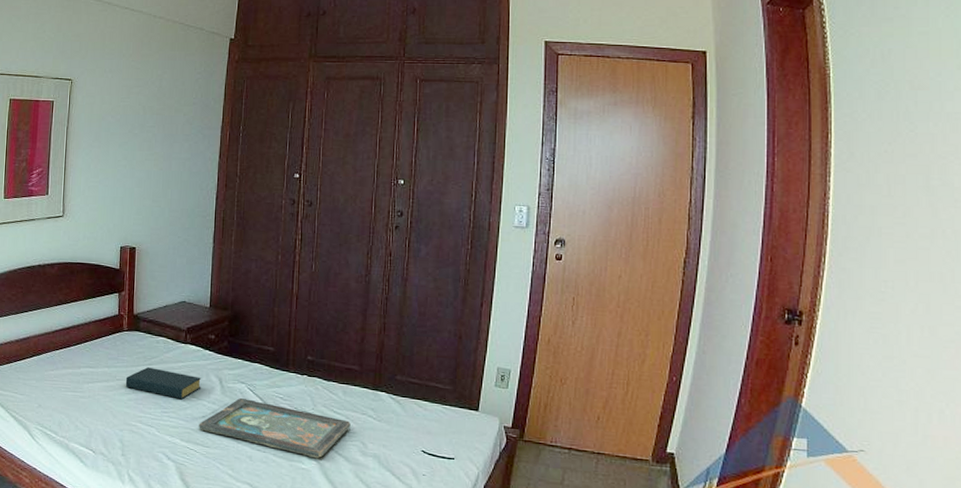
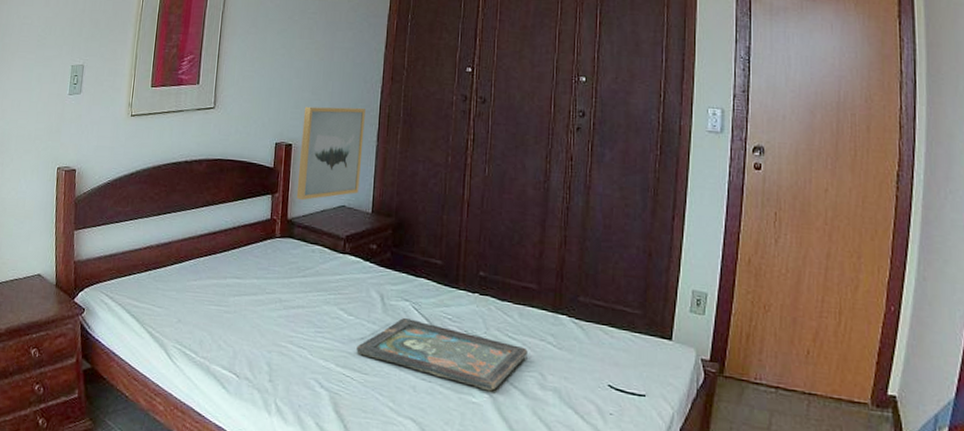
hardback book: present [125,367,202,400] -> none [275,280,361,318]
wall art: none [141,212,202,298] -> present [296,106,365,201]

